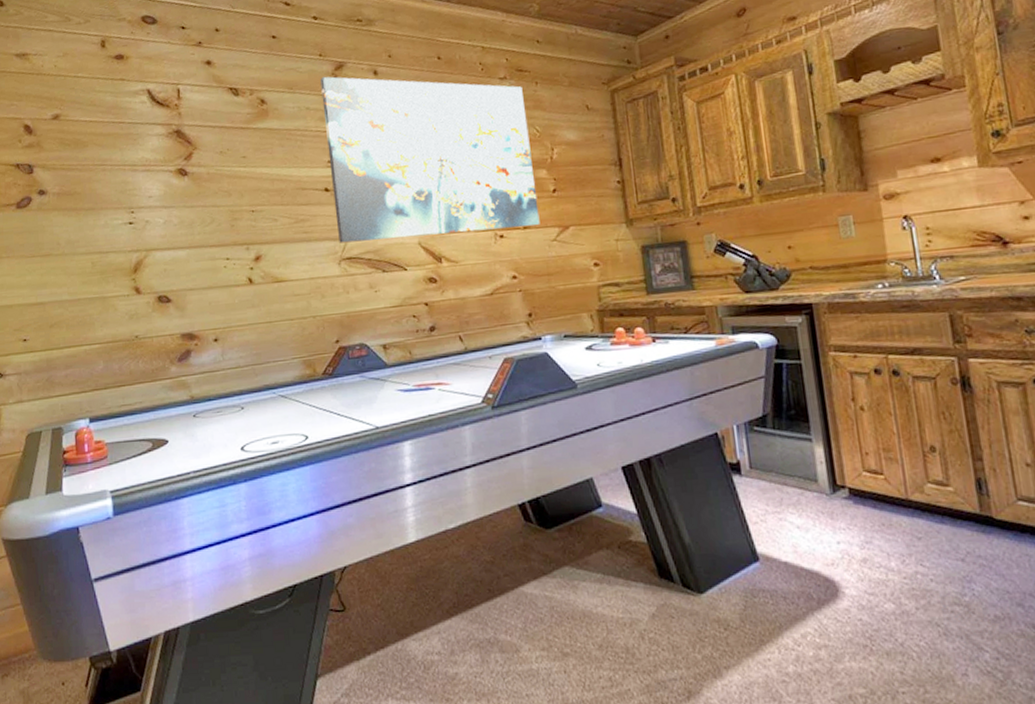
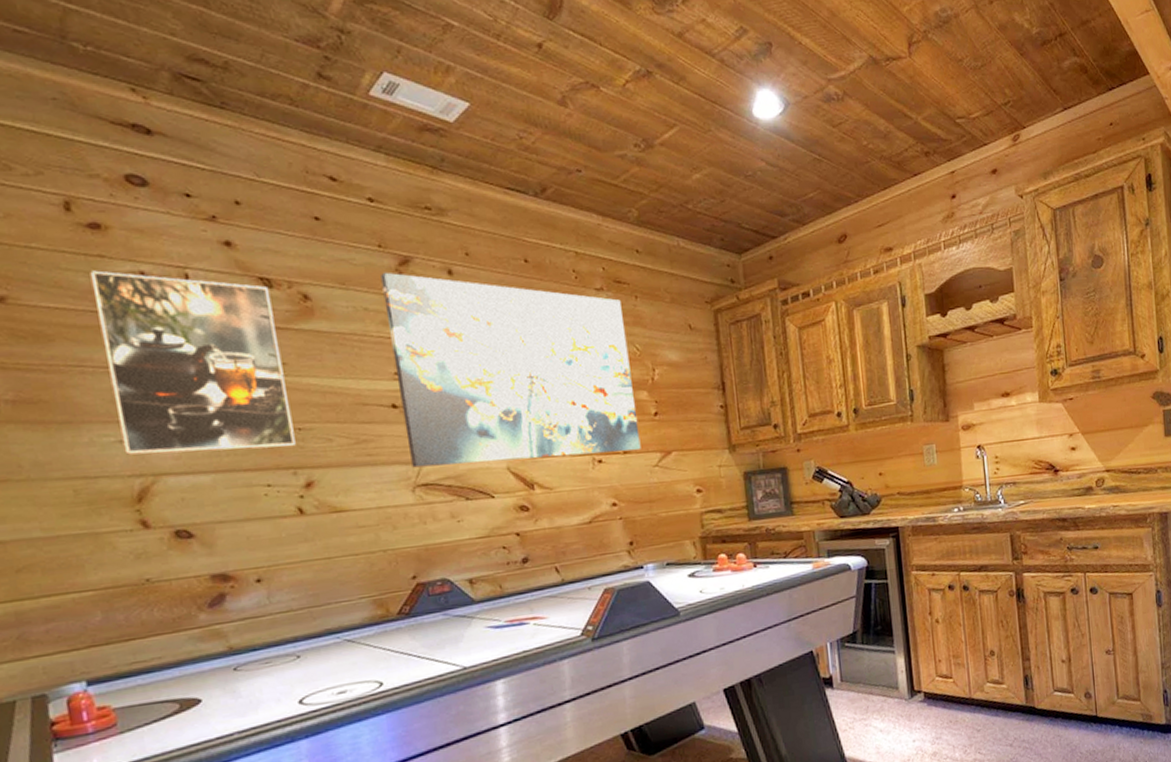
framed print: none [114,90,249,234] -> present [90,270,296,455]

